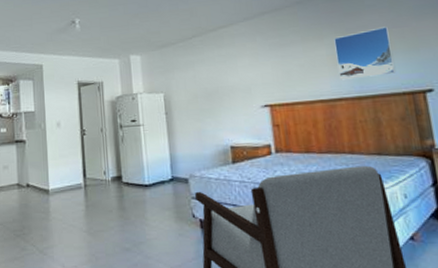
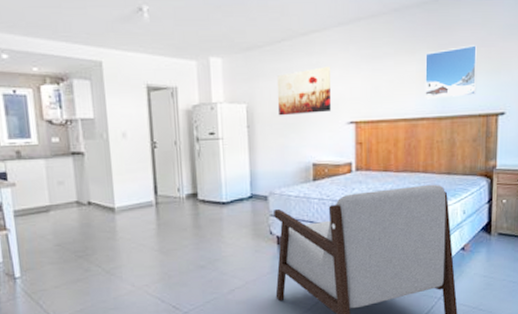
wall art: none [190,56,244,103] -> present [276,66,331,116]

